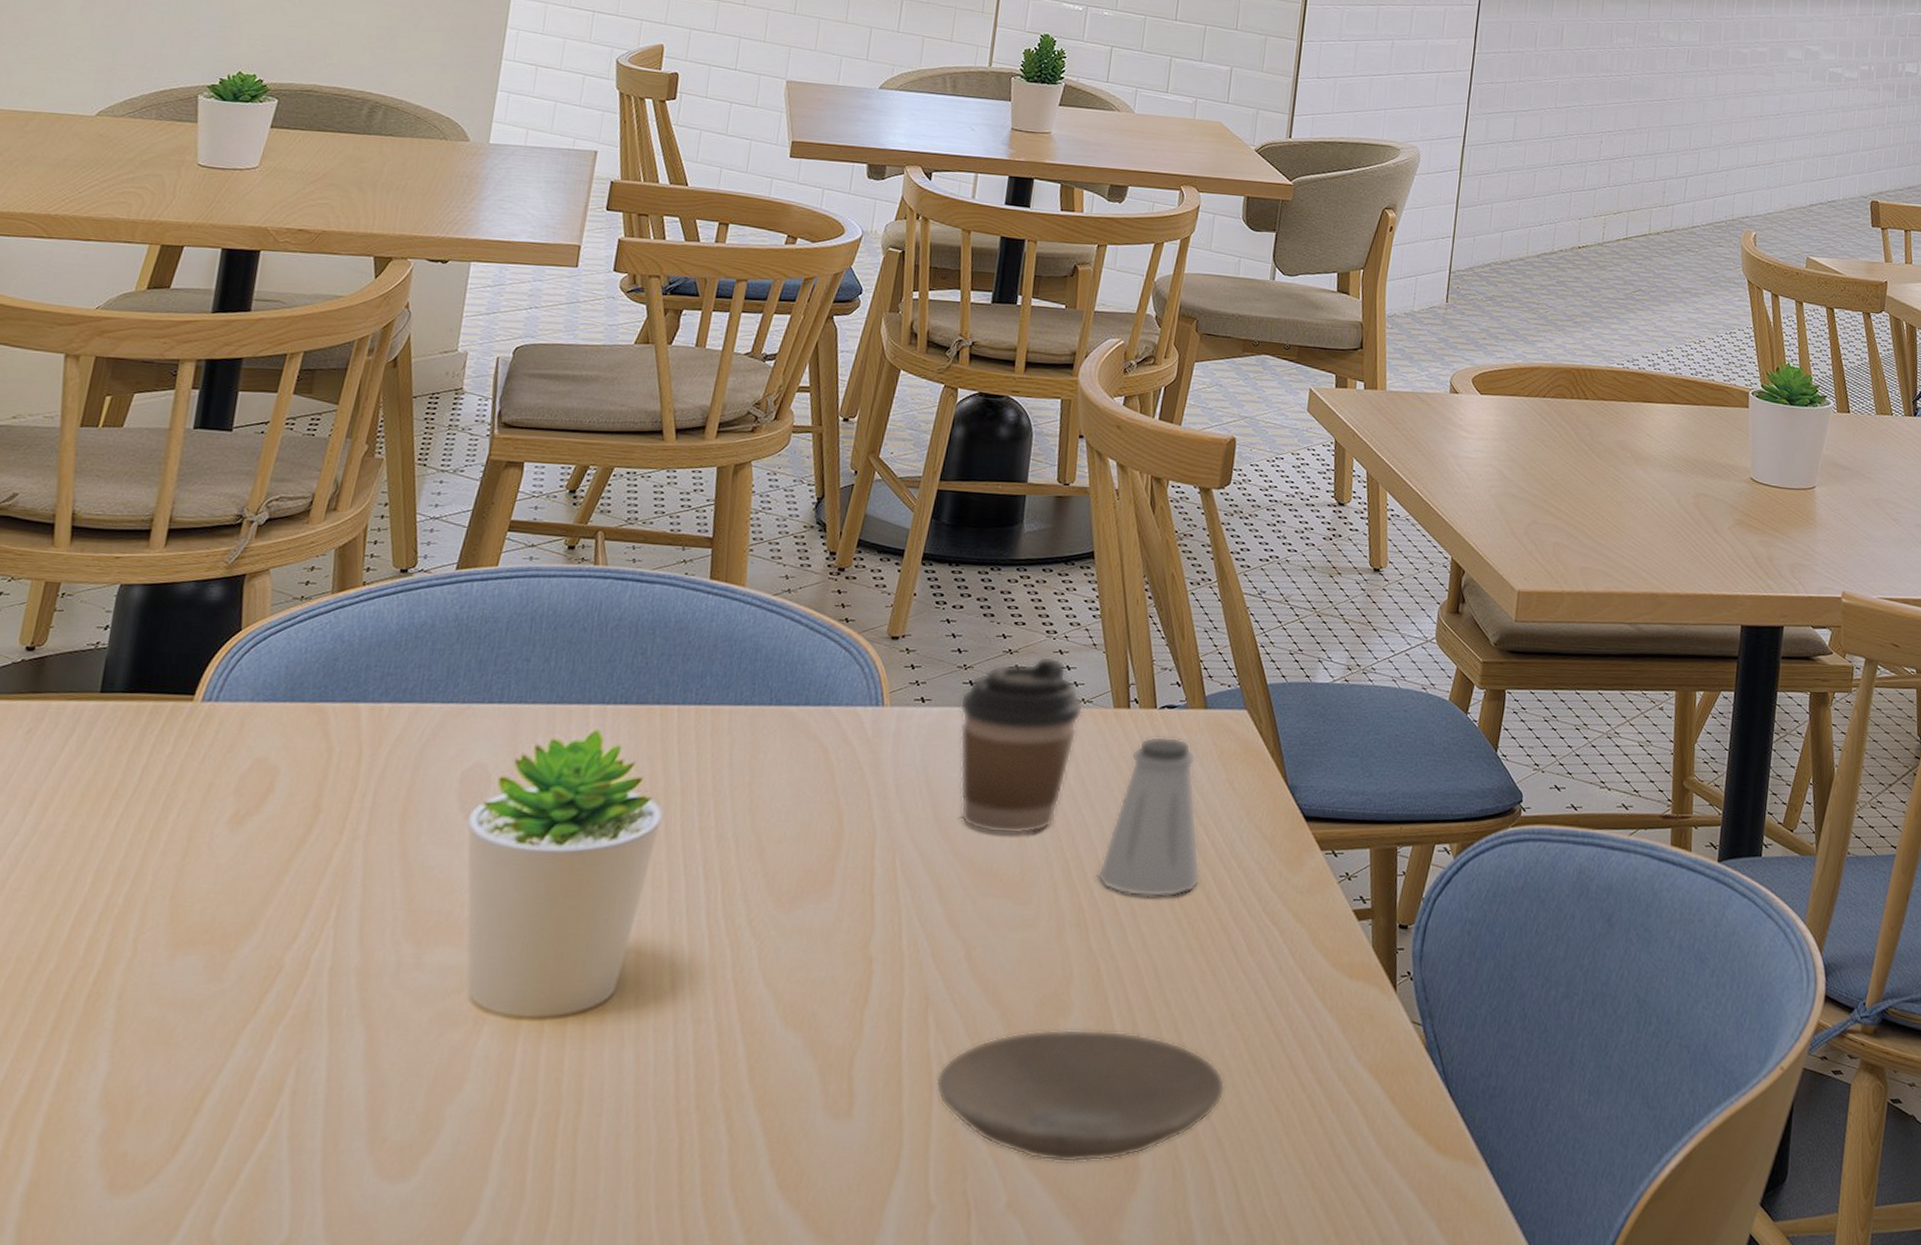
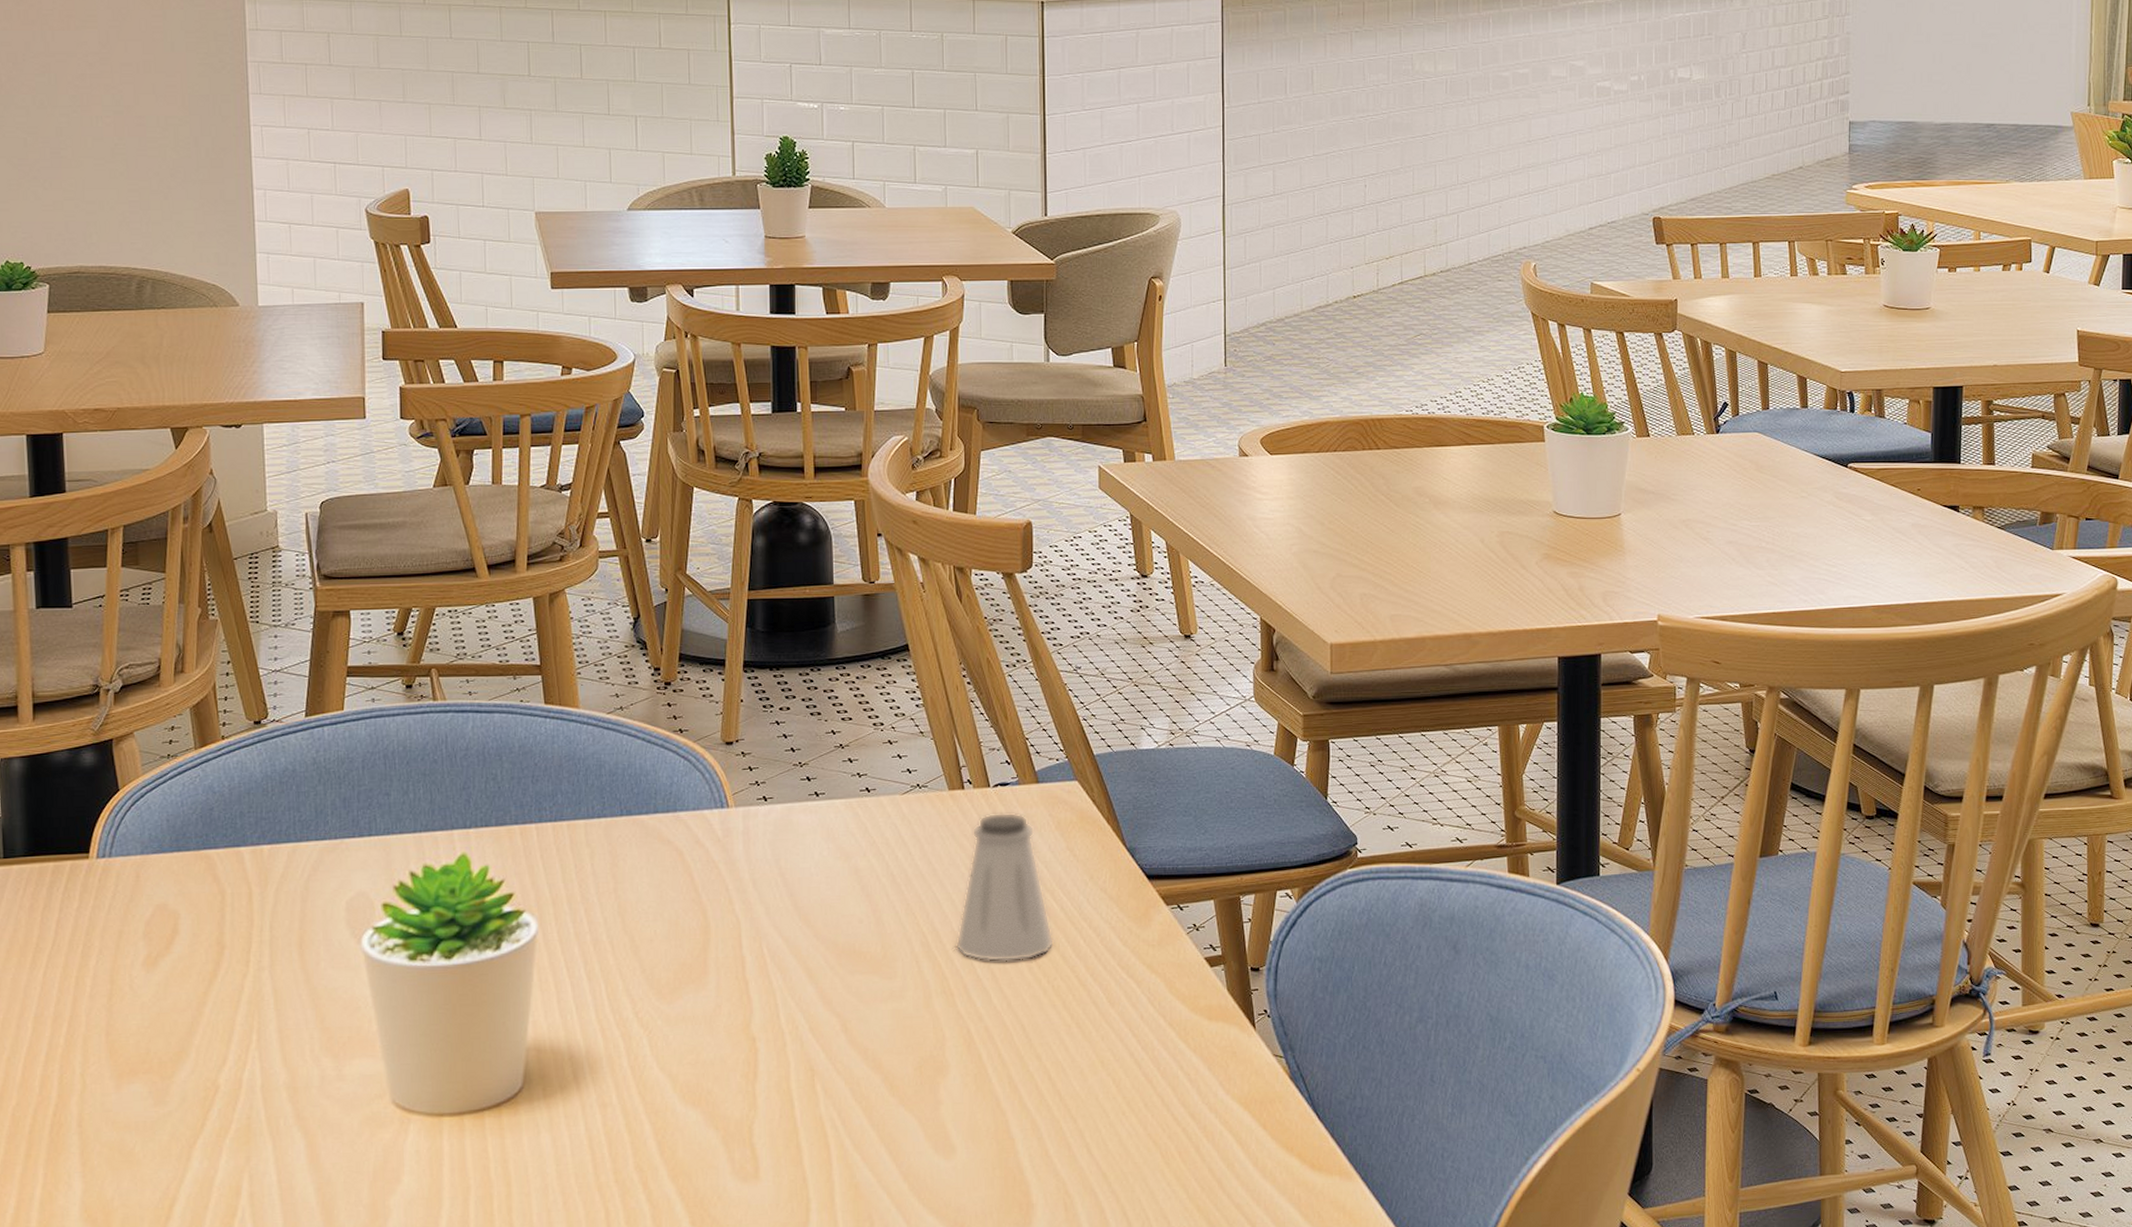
plate: present [935,1029,1226,1163] -> none [832,1084,1104,1205]
coffee cup: present [959,656,1084,835] -> none [800,747,920,916]

